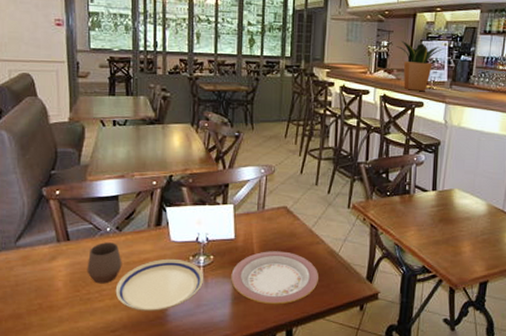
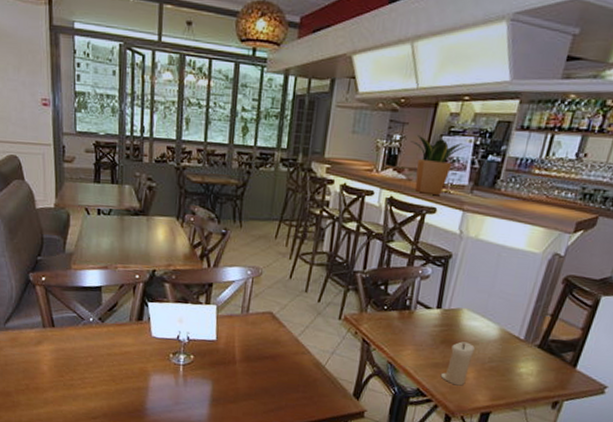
cup: present [87,242,122,284] -> none [70,332,104,372]
plate: present [115,258,203,312] -> none [97,354,183,404]
plate: present [231,251,319,305] -> none [210,356,302,412]
candle: none [441,219,469,259] -> present [440,341,476,386]

